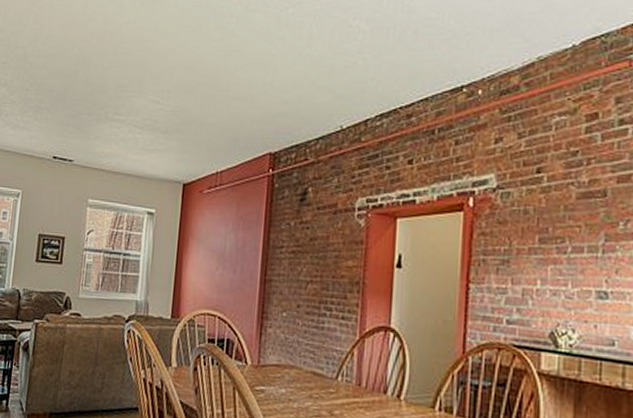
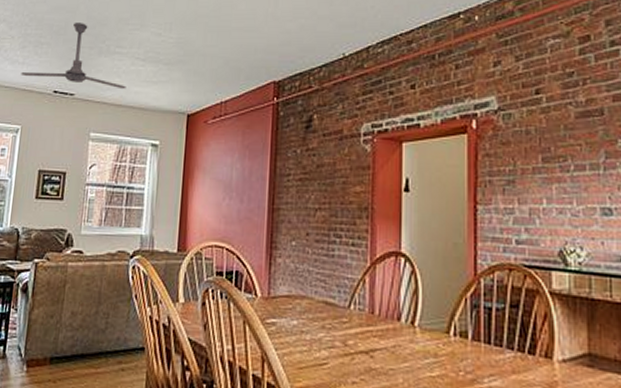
ceiling fan: none [21,89,124,157] -> present [21,23,126,89]

